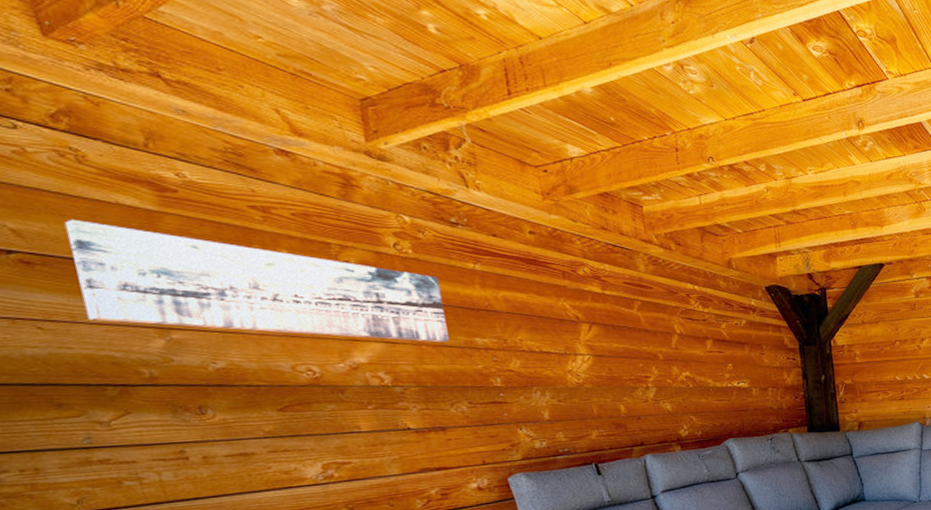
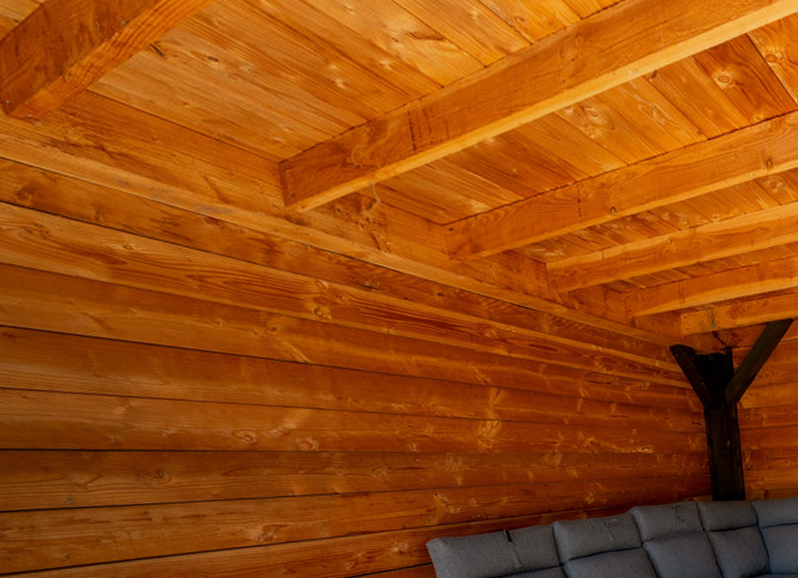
wall art: present [64,219,449,343] -> none [36,293,368,409]

